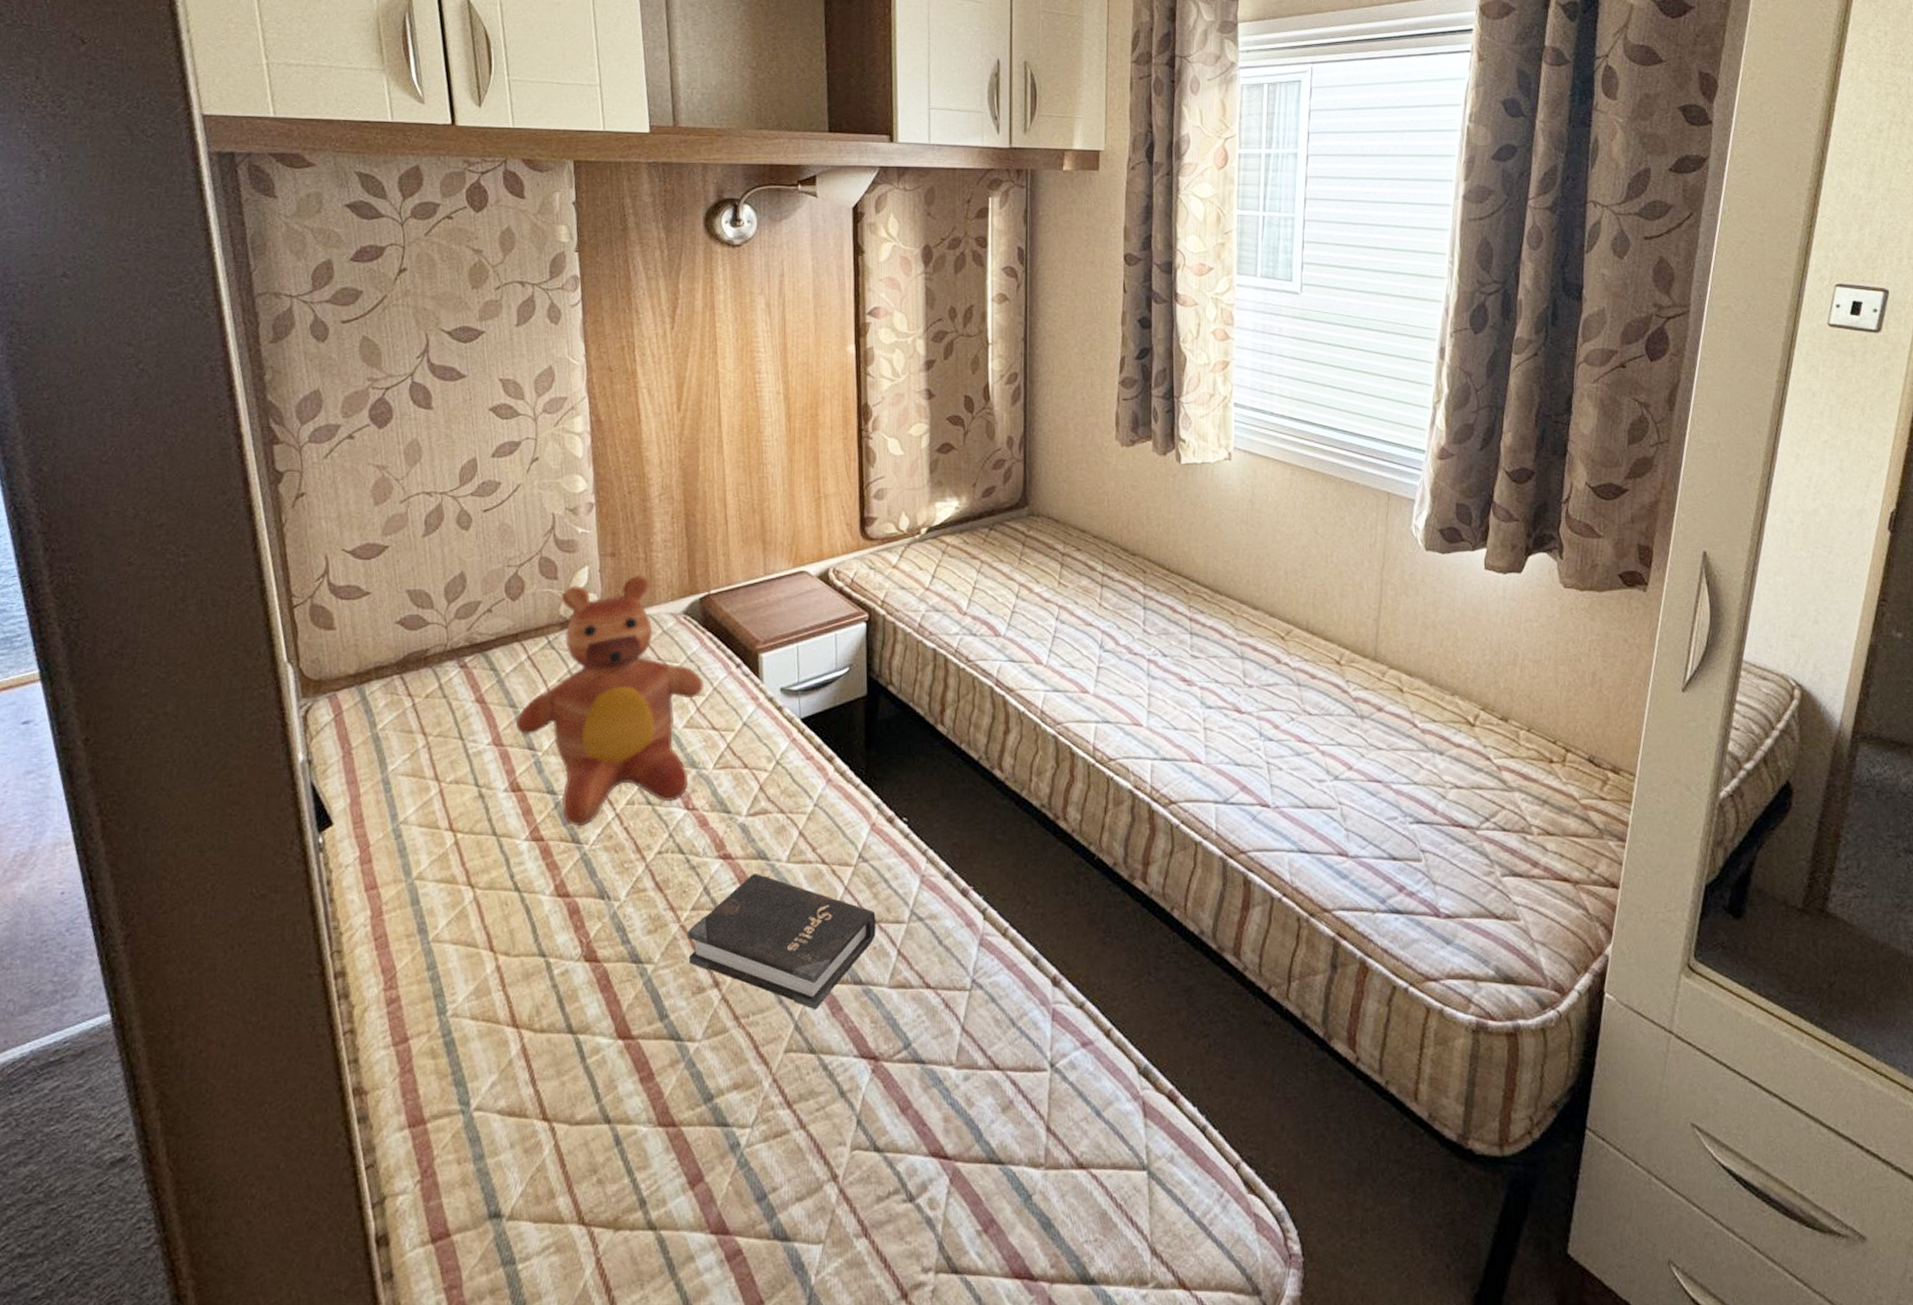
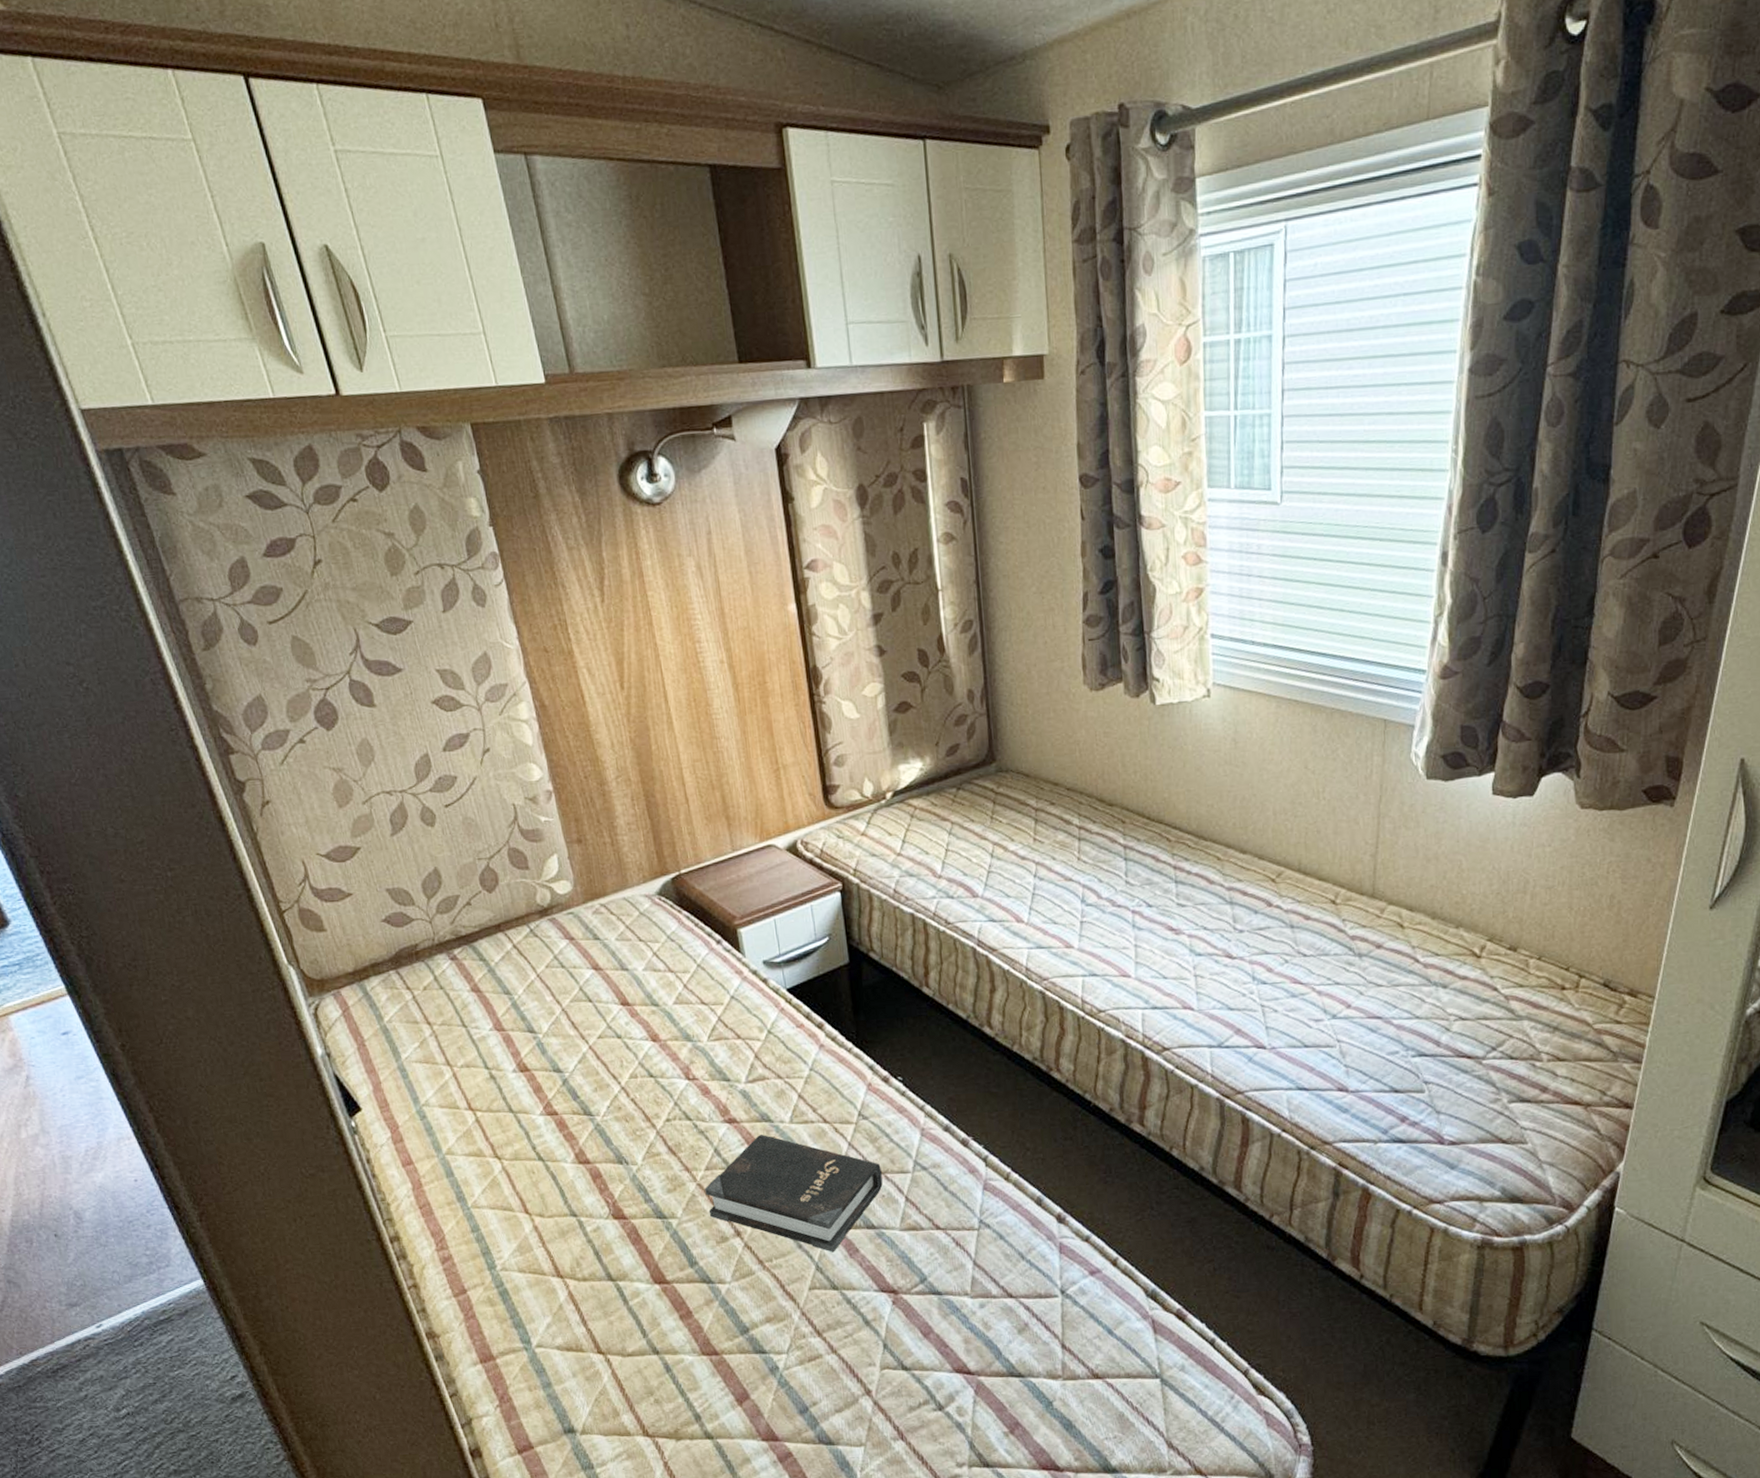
teddy bear: present [516,574,705,827] -> none [513,859,688,1101]

